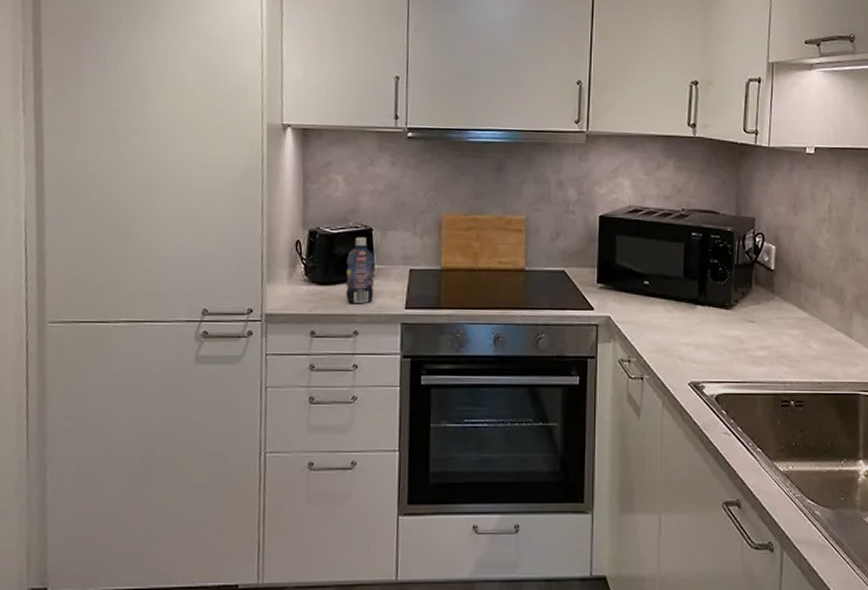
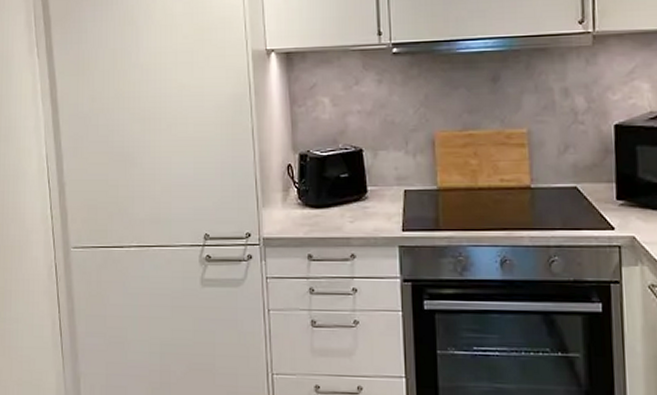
bottle: present [346,237,375,304] -> none [338,159,369,227]

